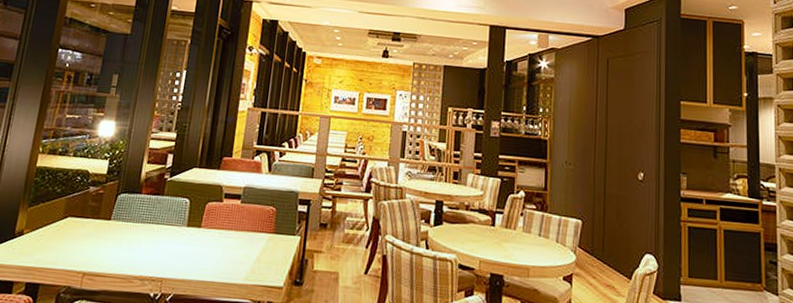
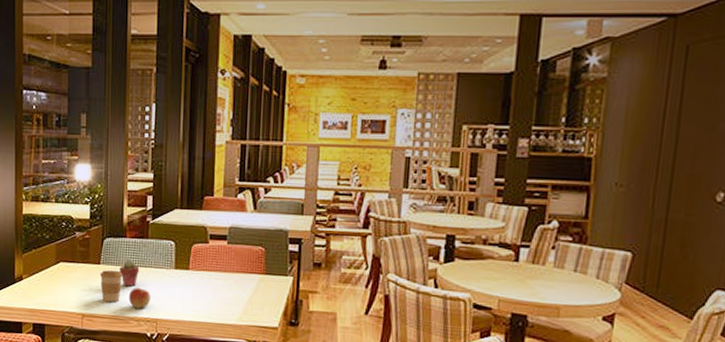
coffee cup: none [107,226,133,260] -> present [100,270,123,302]
potted succulent: none [129,216,151,244] -> present [119,260,140,287]
apple: none [135,245,159,267] -> present [128,288,151,309]

